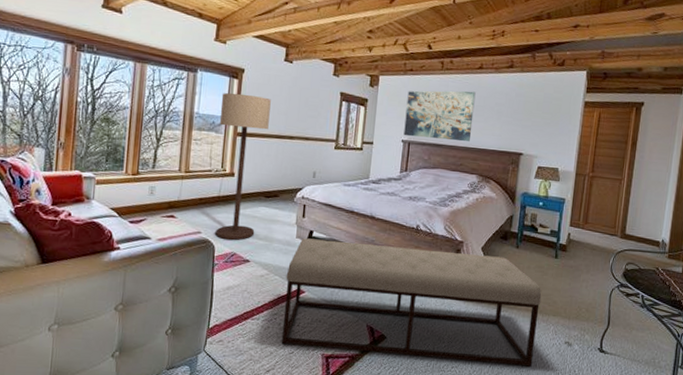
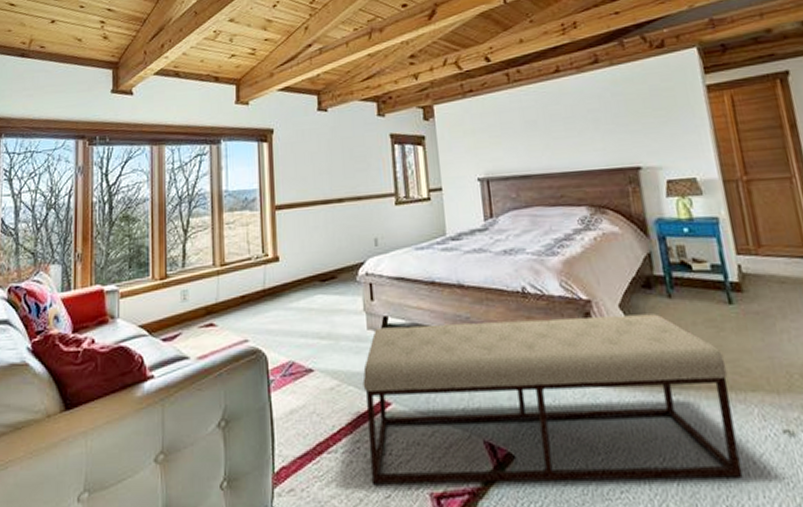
floor lamp: present [215,92,271,241] -> none [251,157,314,346]
wall art: present [403,91,476,142] -> none [472,101,566,173]

